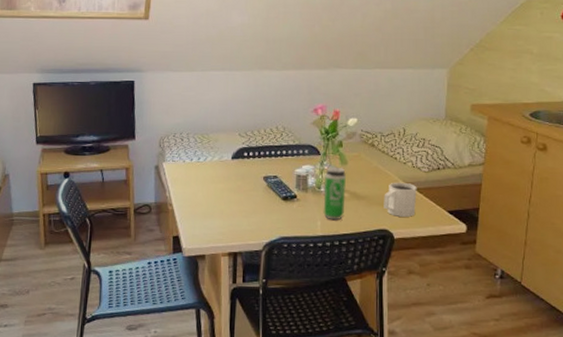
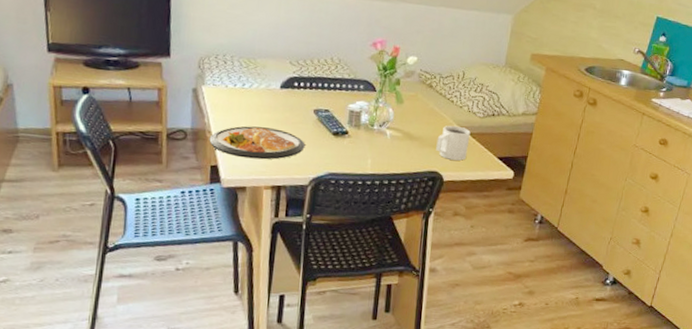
dish: none [170,197,257,228] -> present [209,126,305,160]
beverage can: present [323,166,346,220] -> none [374,104,401,159]

